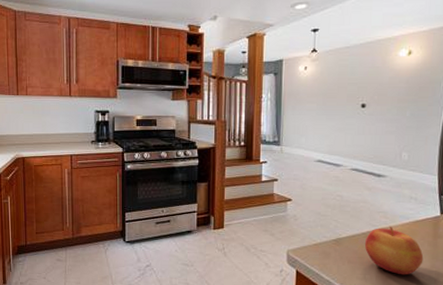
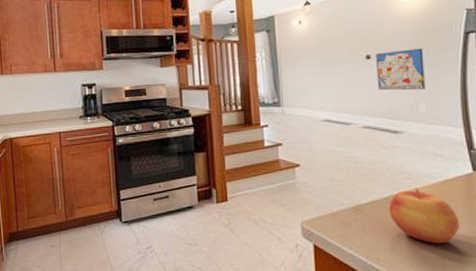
wall art: none [368,101,413,139] -> present [376,48,426,91]

